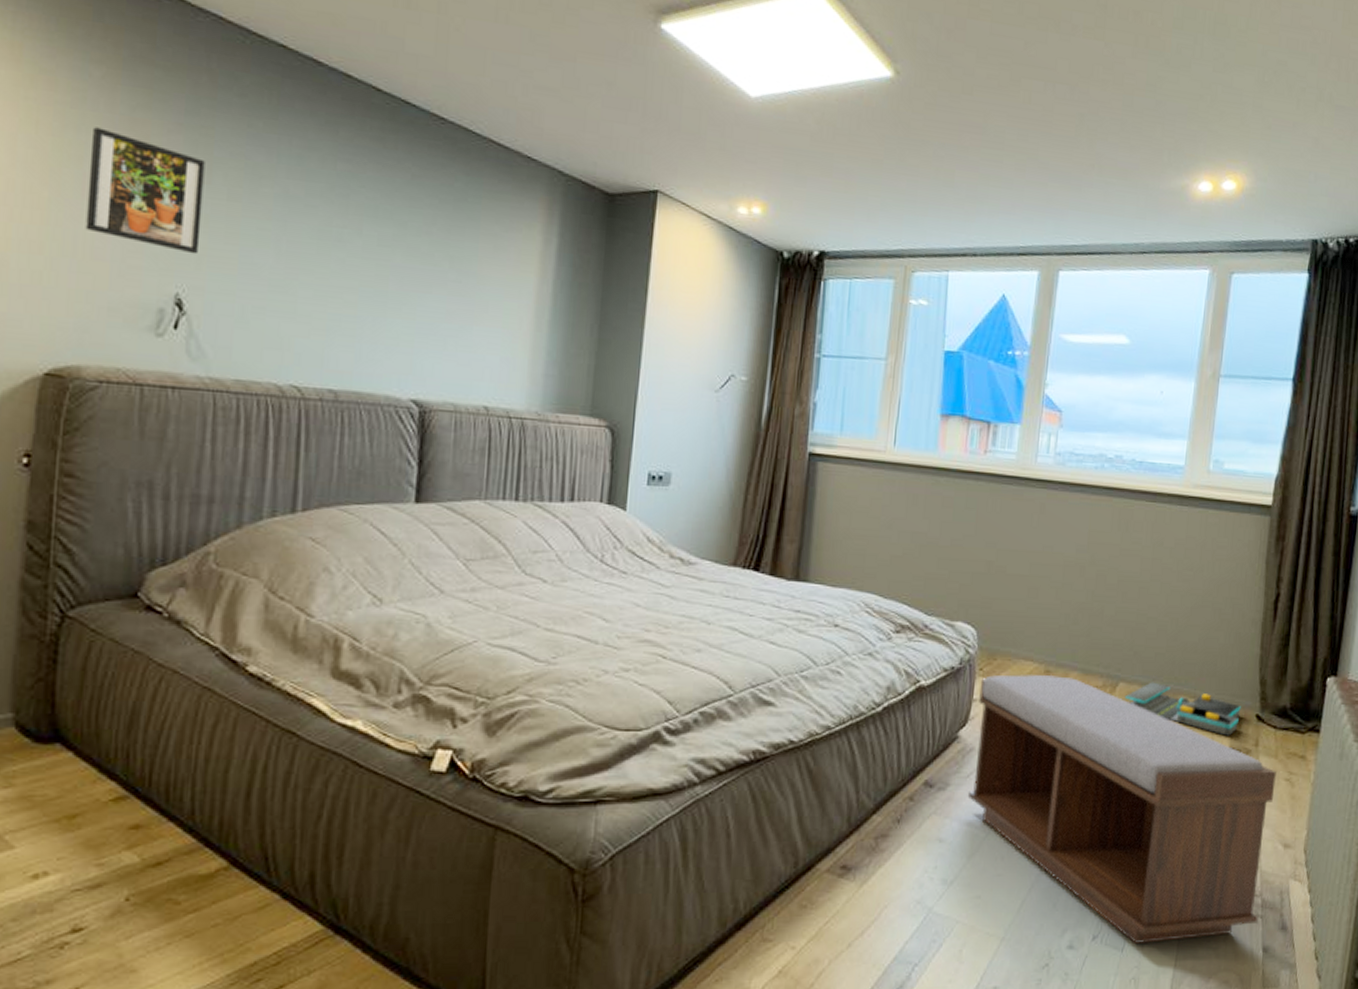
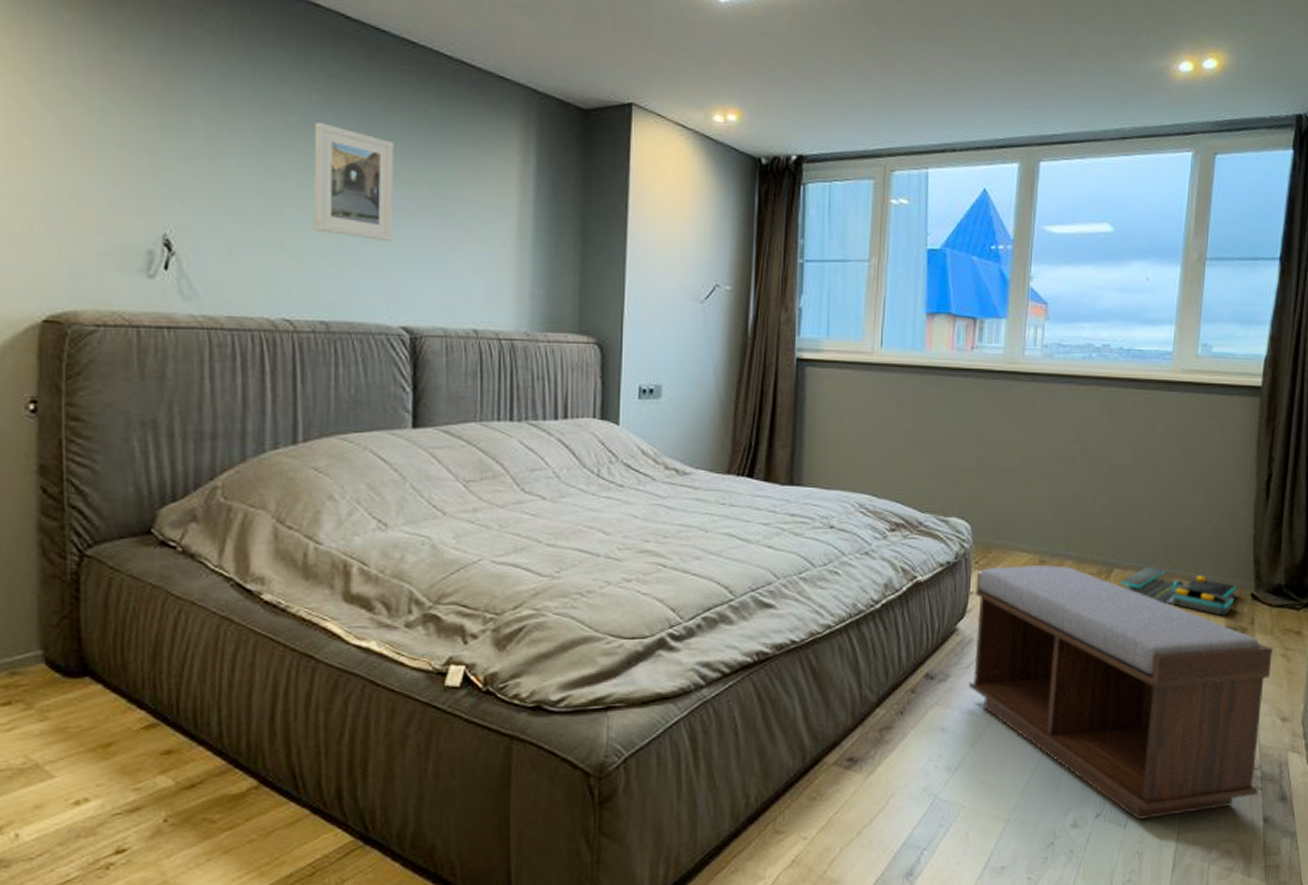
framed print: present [85,127,205,255] -> none [67,72,183,194]
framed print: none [330,191,417,314] -> present [314,122,395,243]

